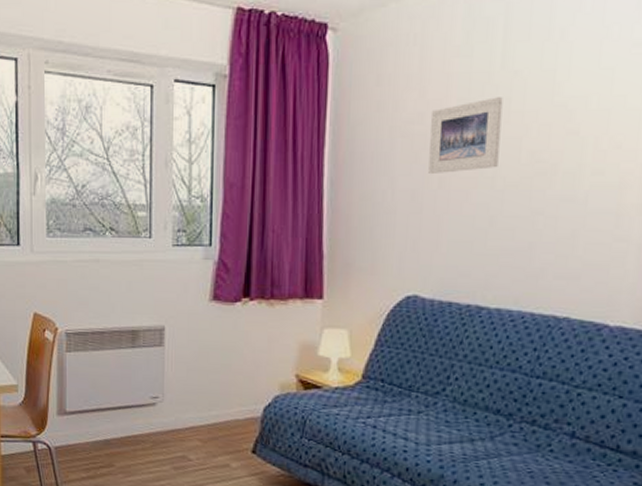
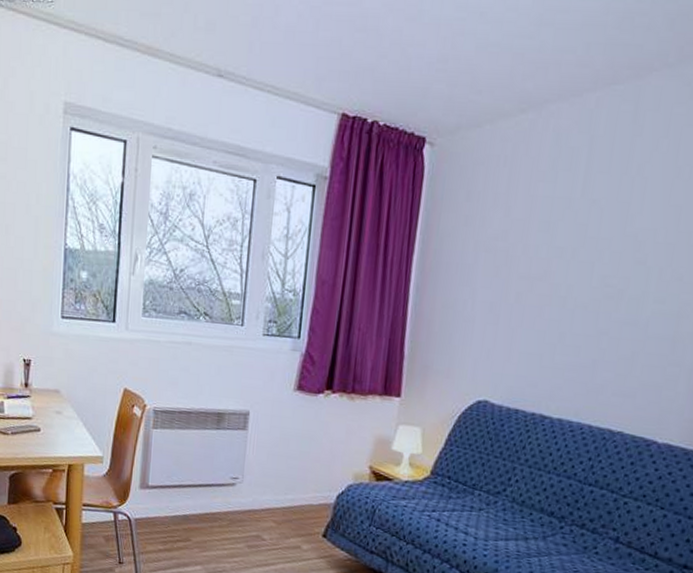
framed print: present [428,97,503,175] -> none [507,222,581,289]

